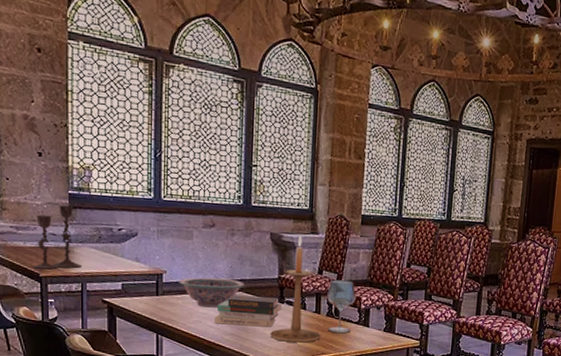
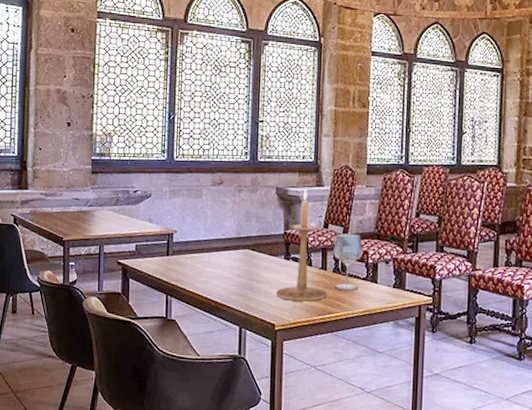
candlestick: present [33,205,81,270] -> none [58,170,100,233]
decorative bowl: present [178,277,245,308] -> none [187,236,252,267]
books: present [215,295,282,328] -> none [222,253,287,286]

